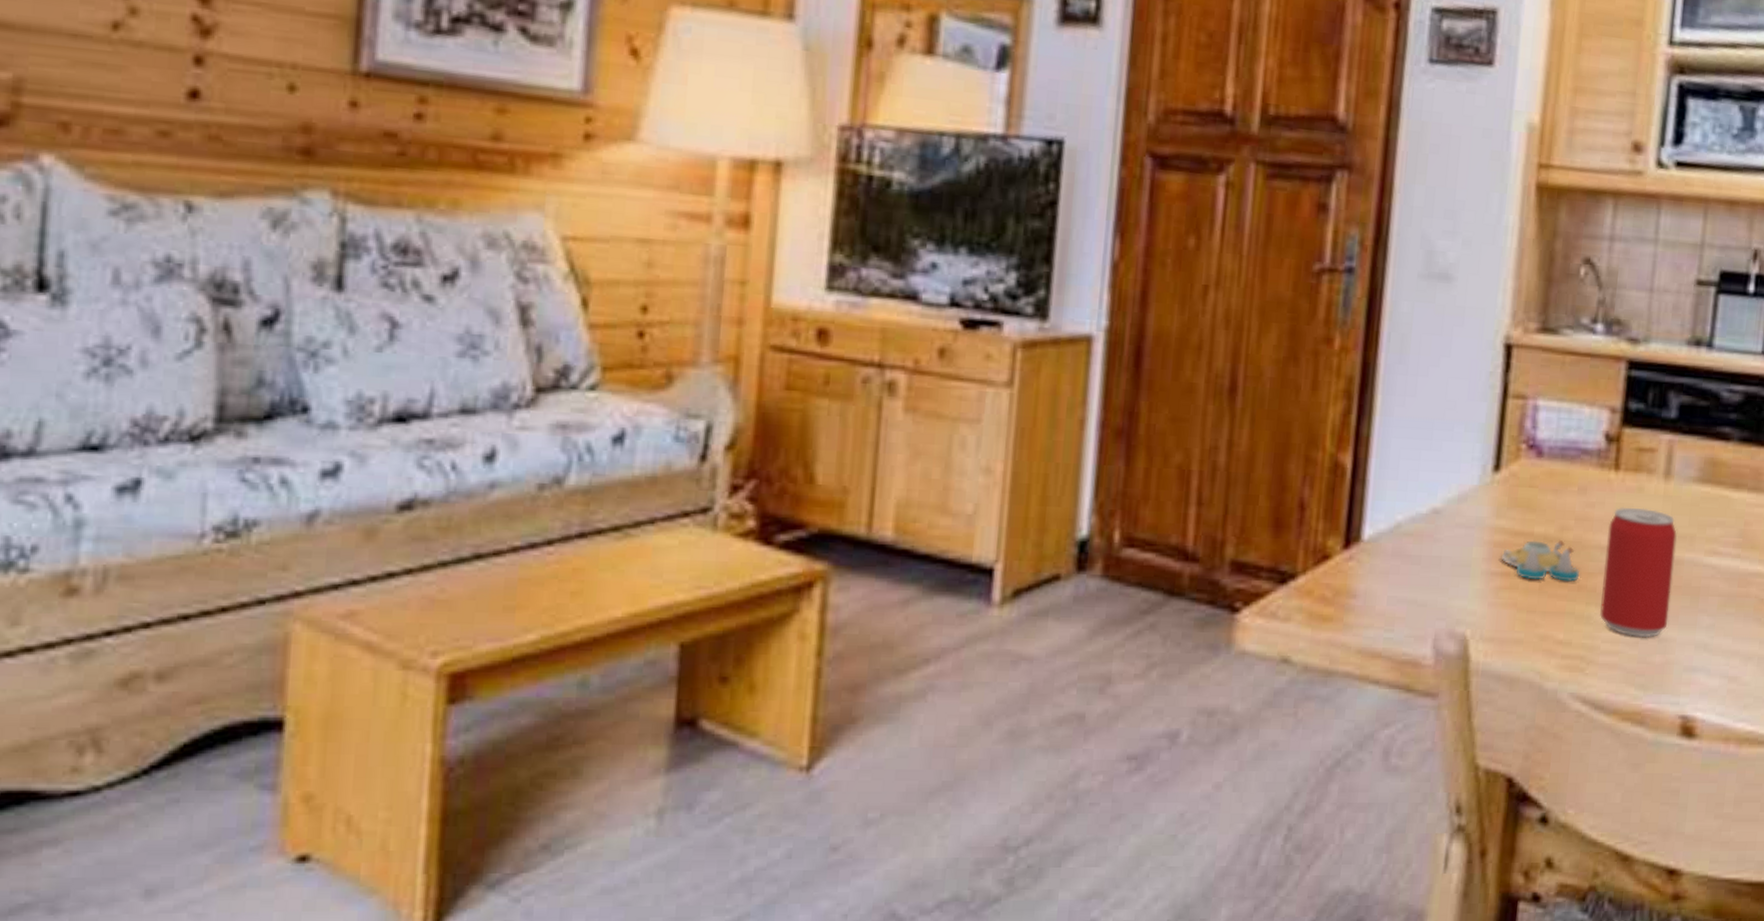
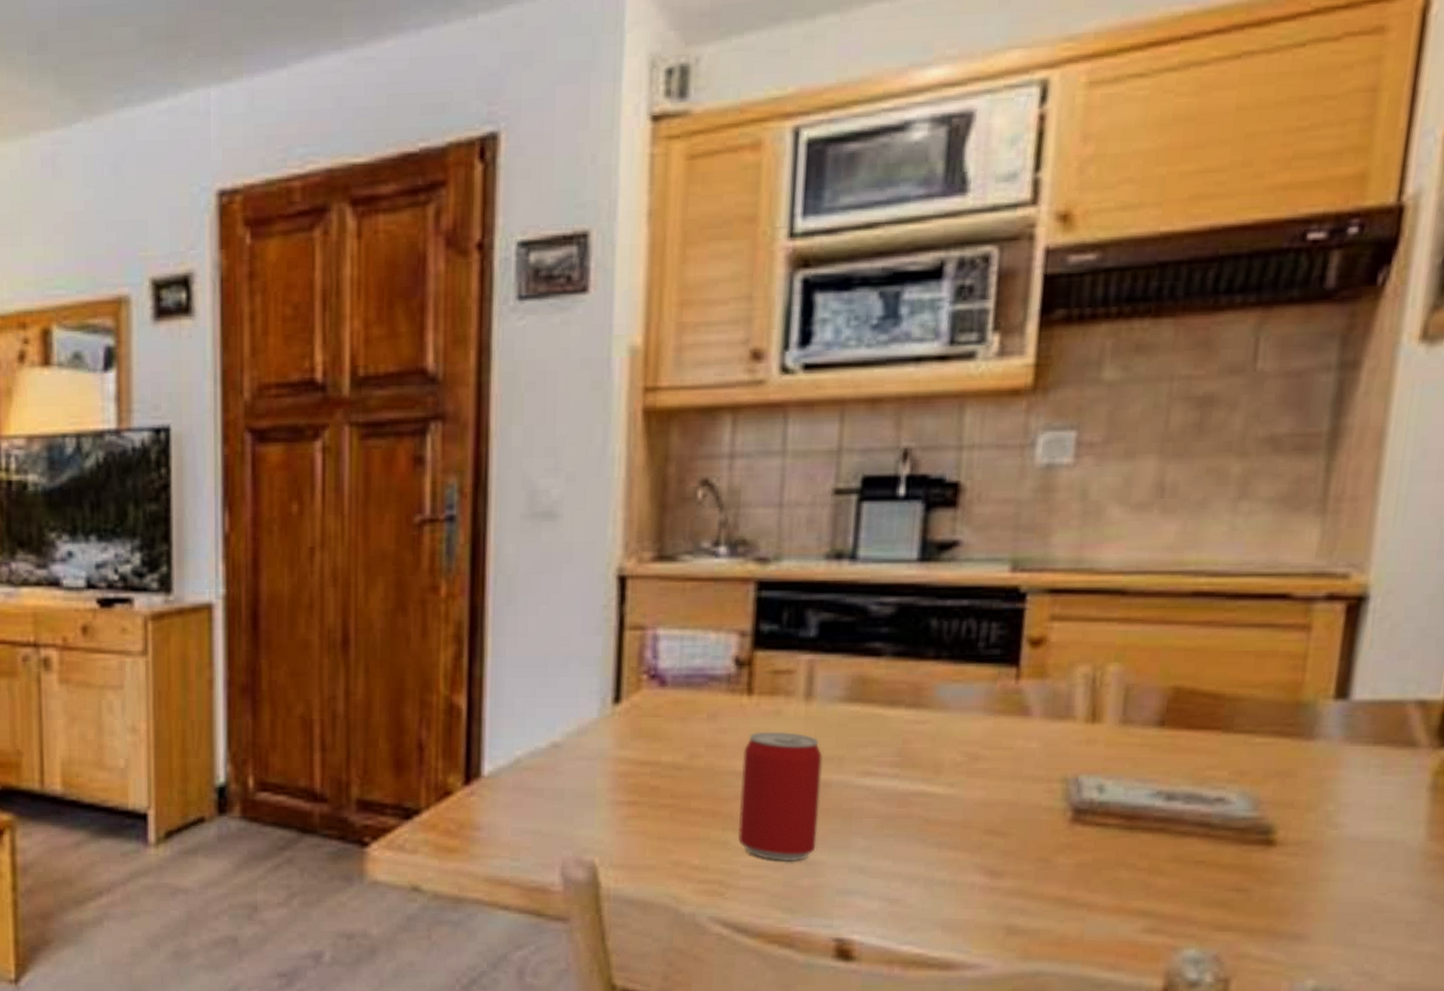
salt and pepper shaker set: present [1501,539,1579,582] -> none [627,767,713,808]

